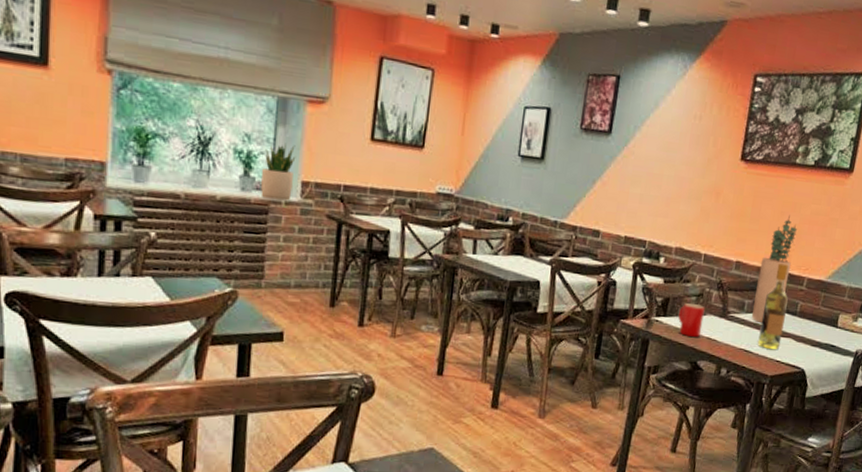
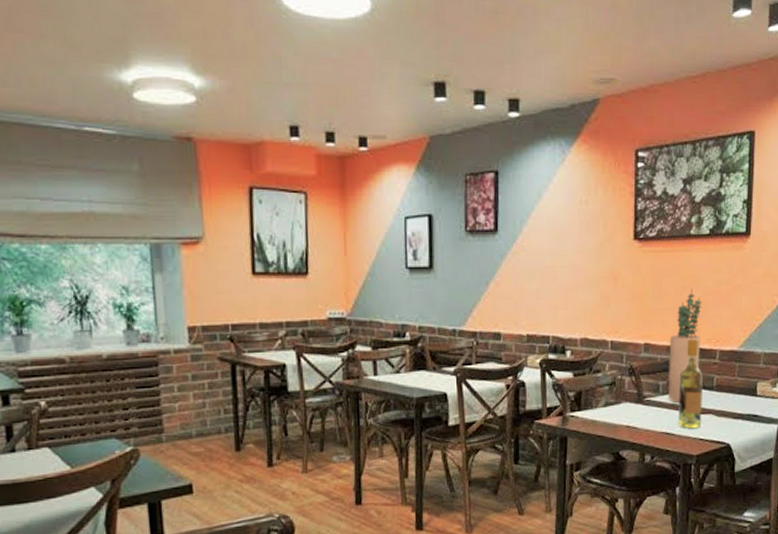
planter: present [260,142,296,201] -> none [145,289,180,350]
cup: present [678,303,705,337] -> none [594,393,619,429]

